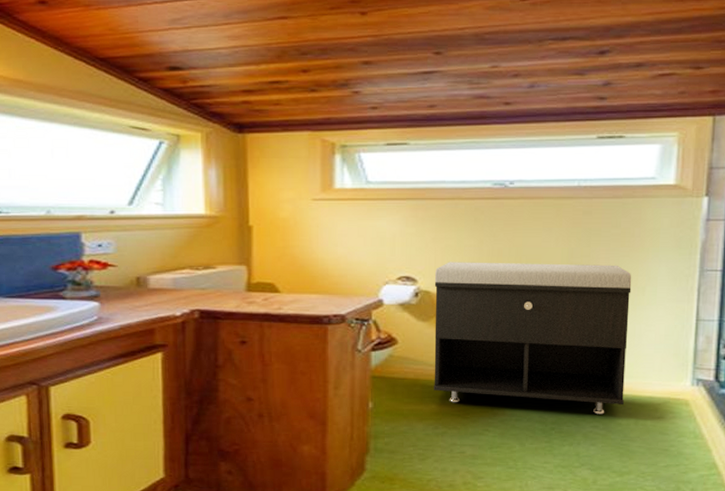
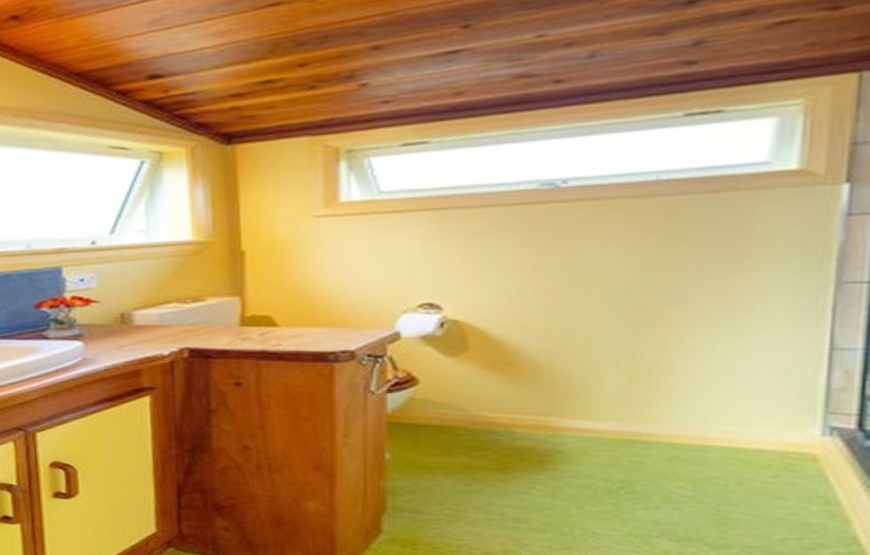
storage bench: present [434,262,632,415] -> none [464,279,734,472]

